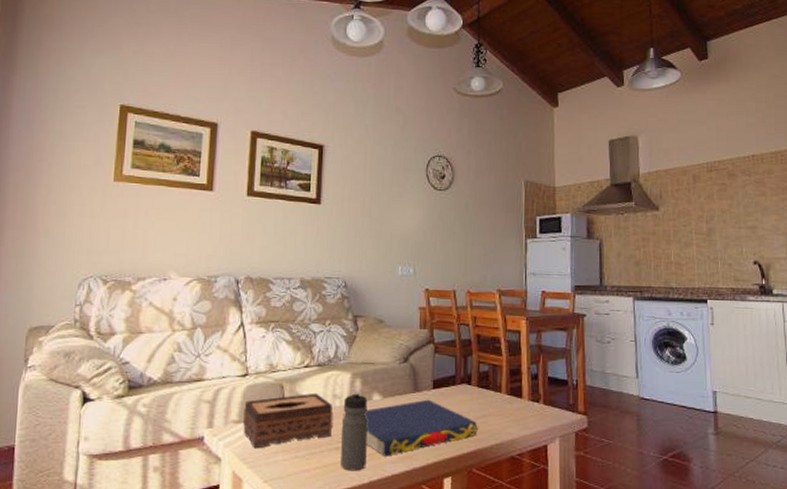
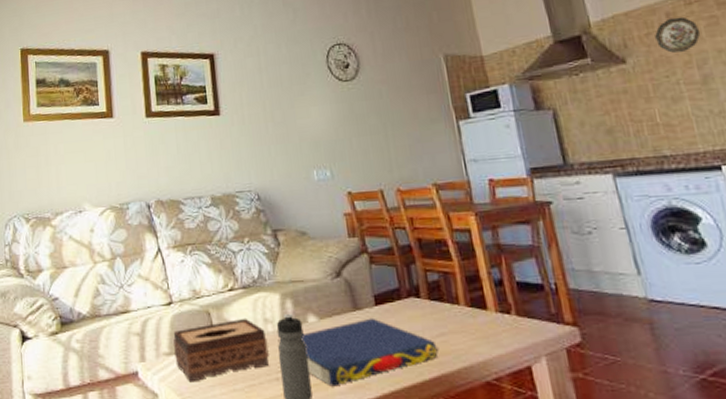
decorative plate: none [683,180,713,208] -> present [655,17,701,53]

